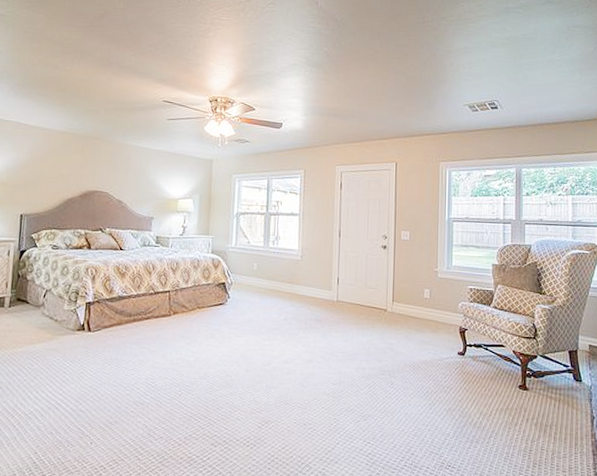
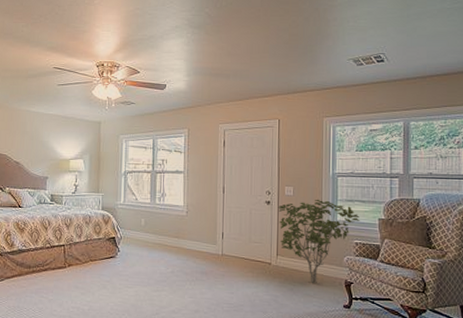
shrub: none [394,245,475,330] -> present [278,200,361,283]

